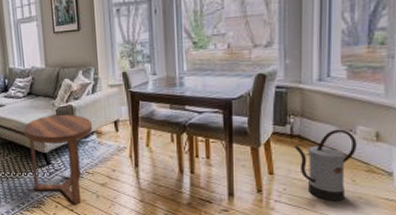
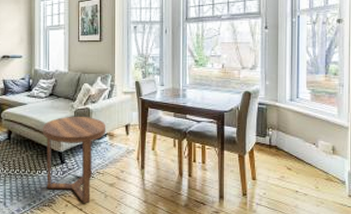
watering can: present [293,129,357,201] -> none [271,142,319,205]

